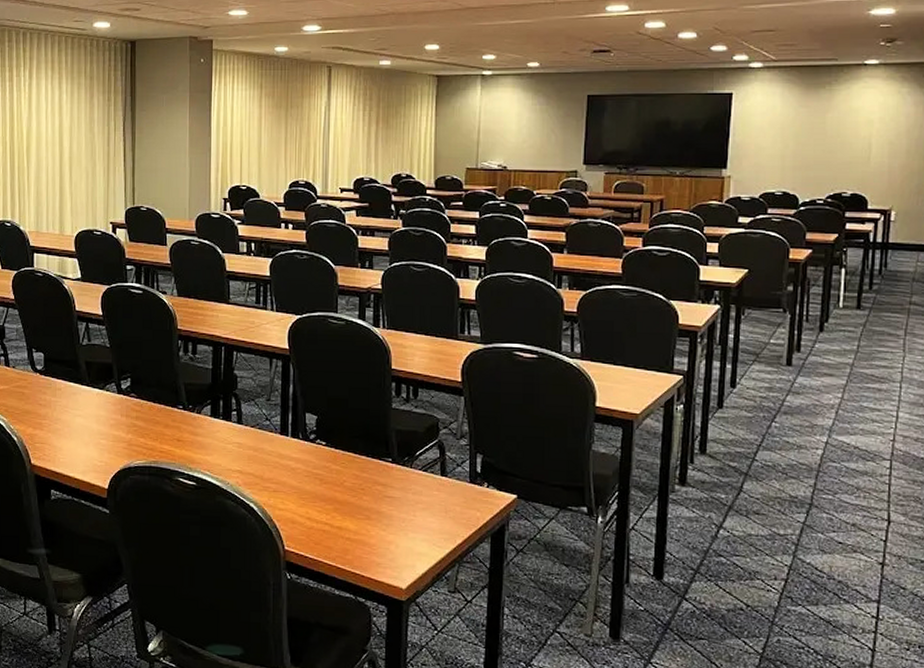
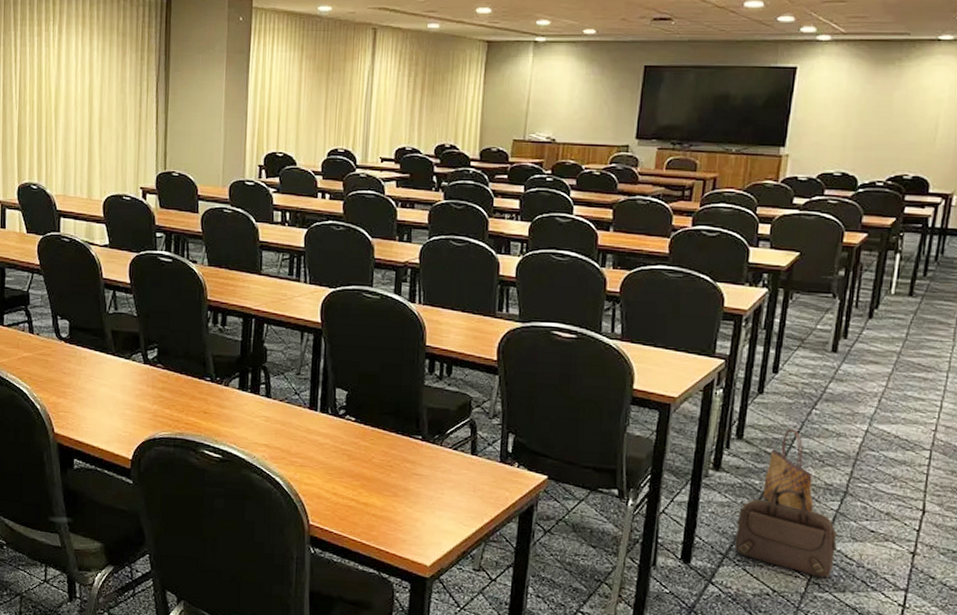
handbag: none [705,491,806,592] -> present [734,477,837,578]
tote bag: none [729,442,780,525] -> present [762,429,813,513]

